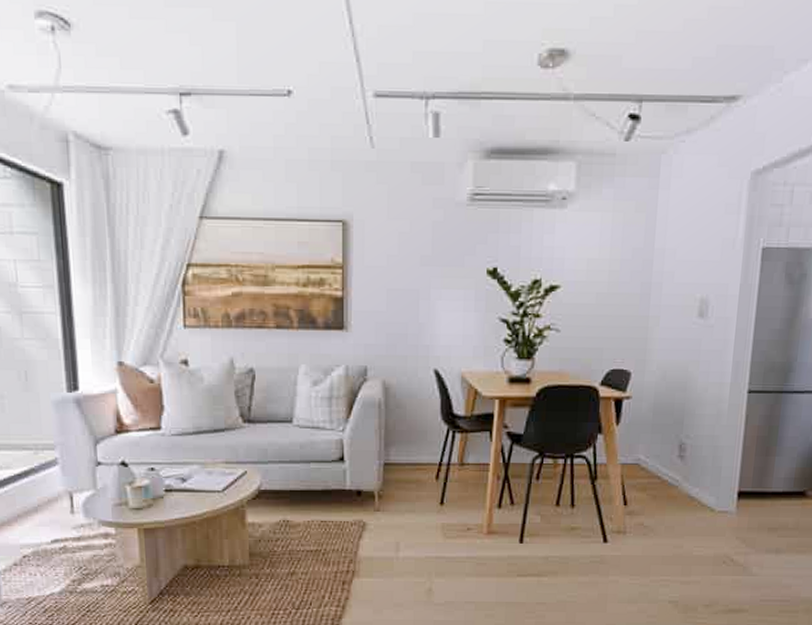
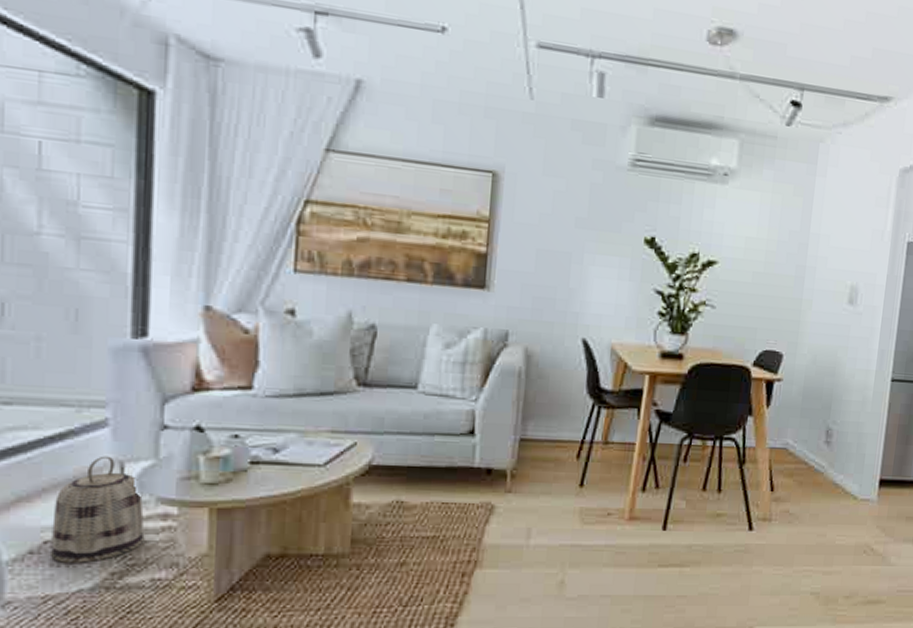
basket: none [27,488,93,573] -> present [49,456,145,563]

